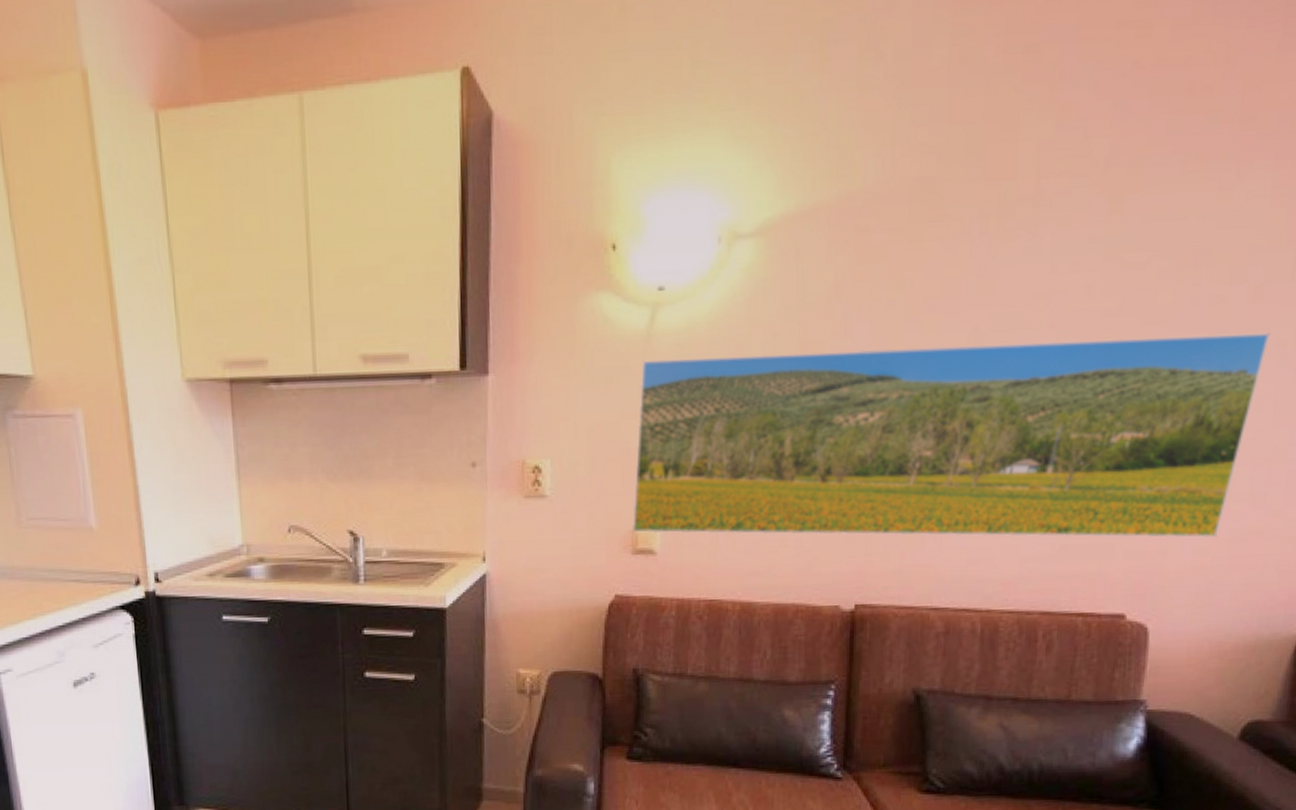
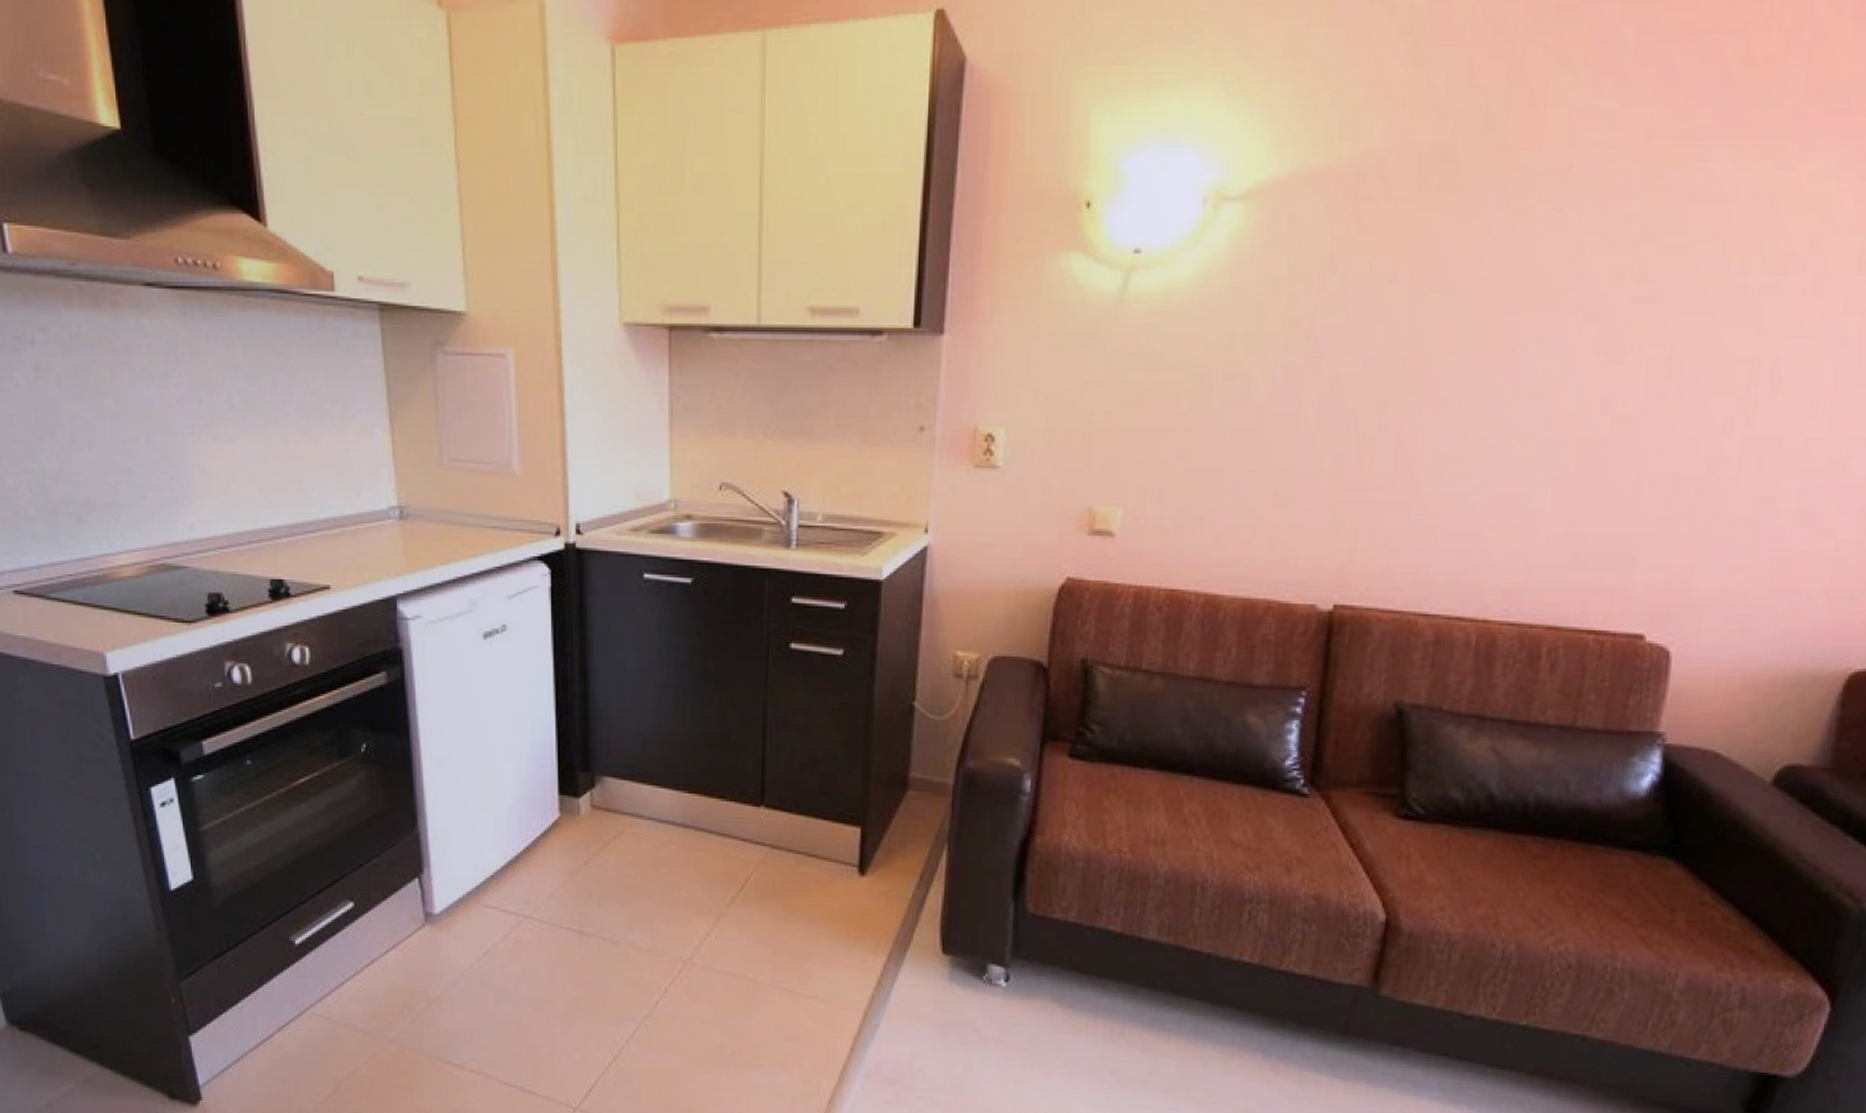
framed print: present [631,332,1271,538] -> none [1089,326,1831,555]

